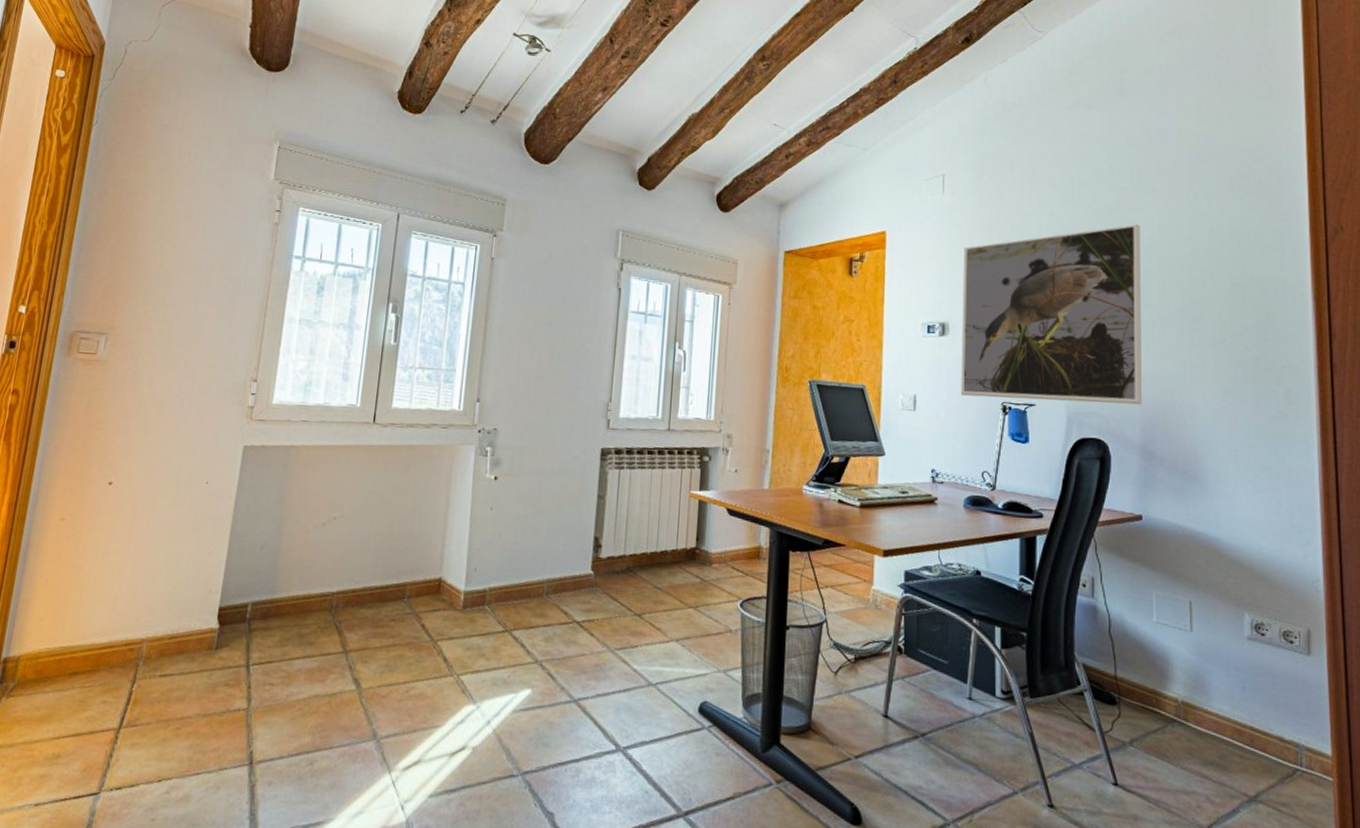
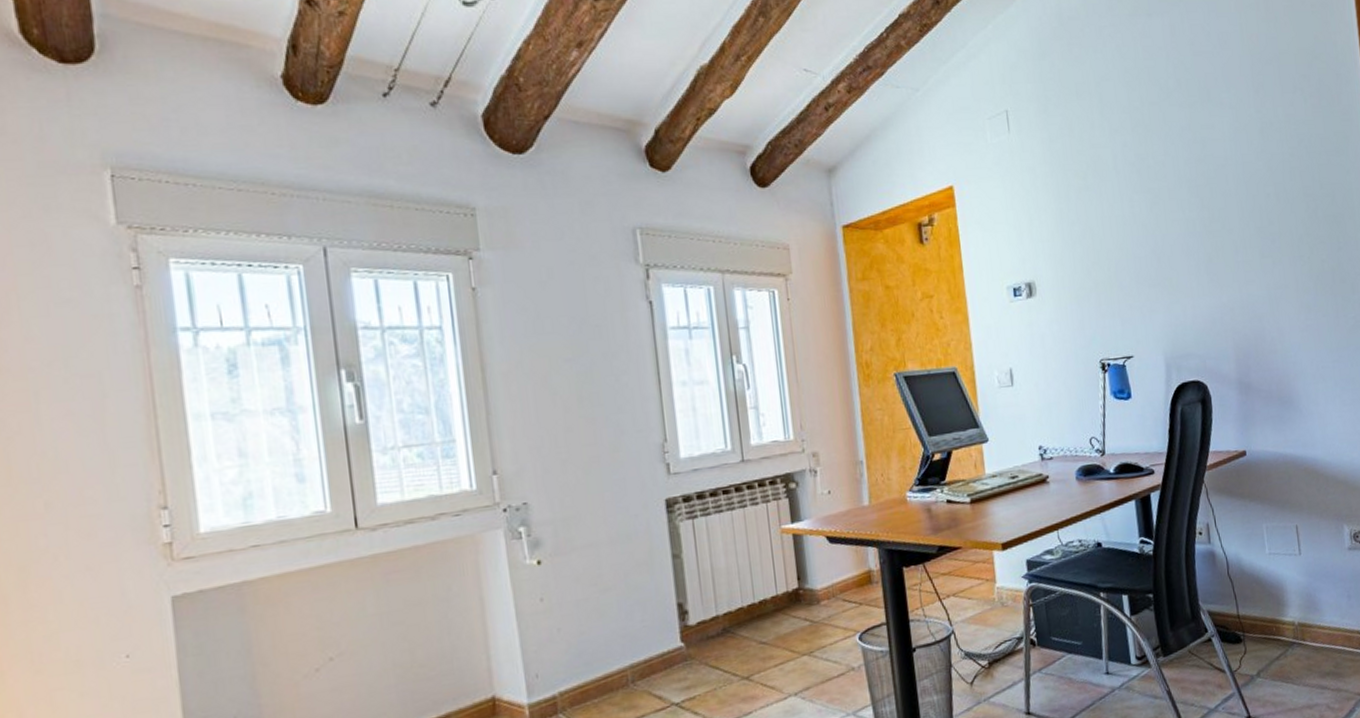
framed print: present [960,224,1142,405] -> none [1039,143,1234,360]

